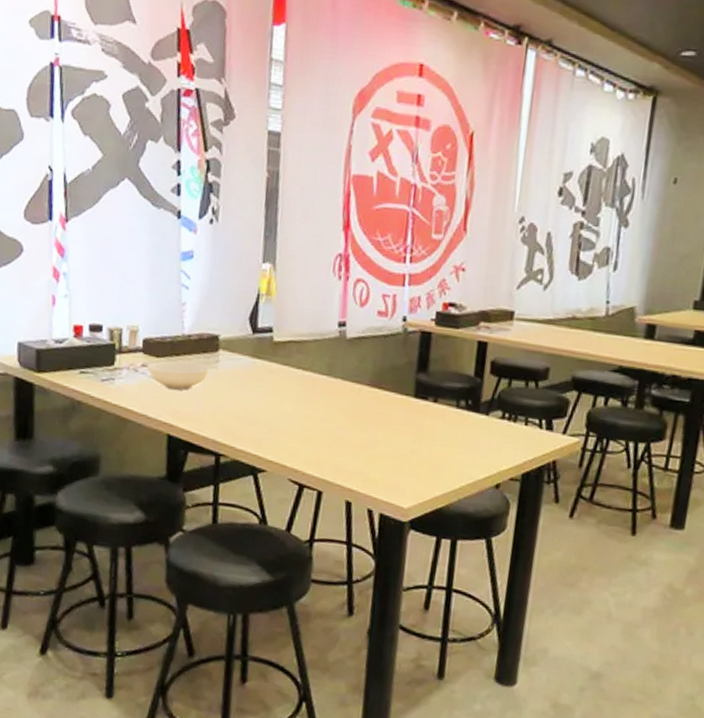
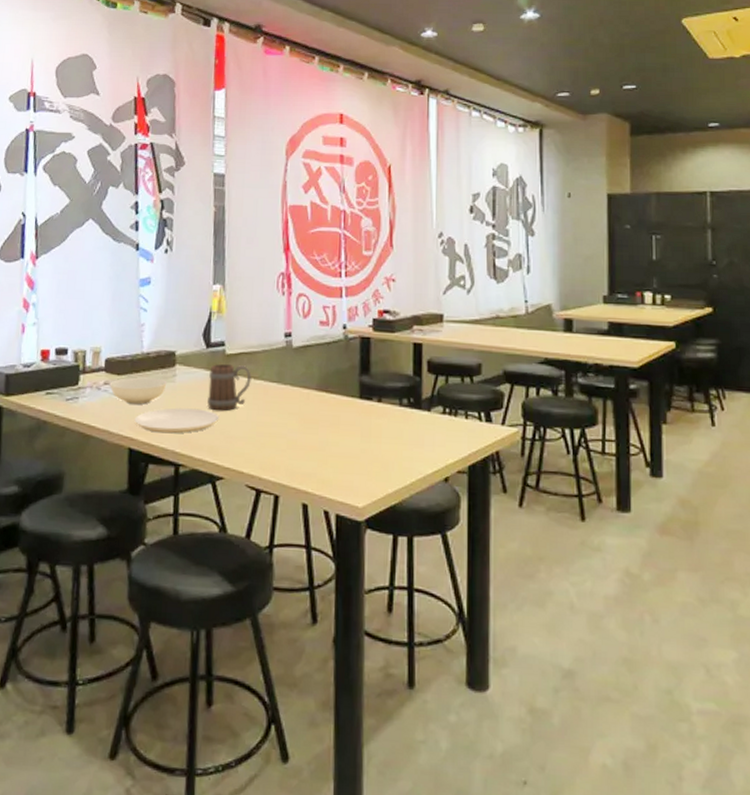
plate: none [173,395,264,423] -> present [134,408,220,434]
beer mug: none [252,351,301,402] -> present [207,363,252,410]

